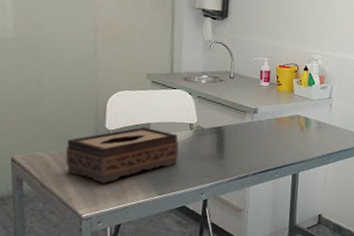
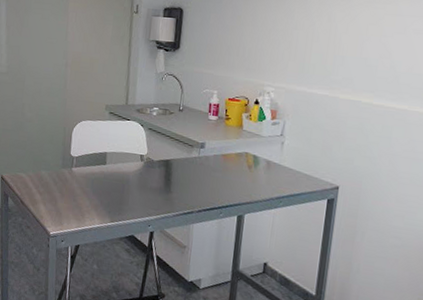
tissue box: present [65,127,179,183] -> none [39,156,130,206]

